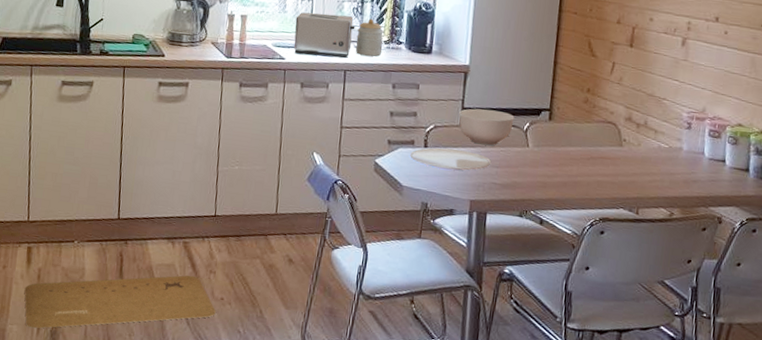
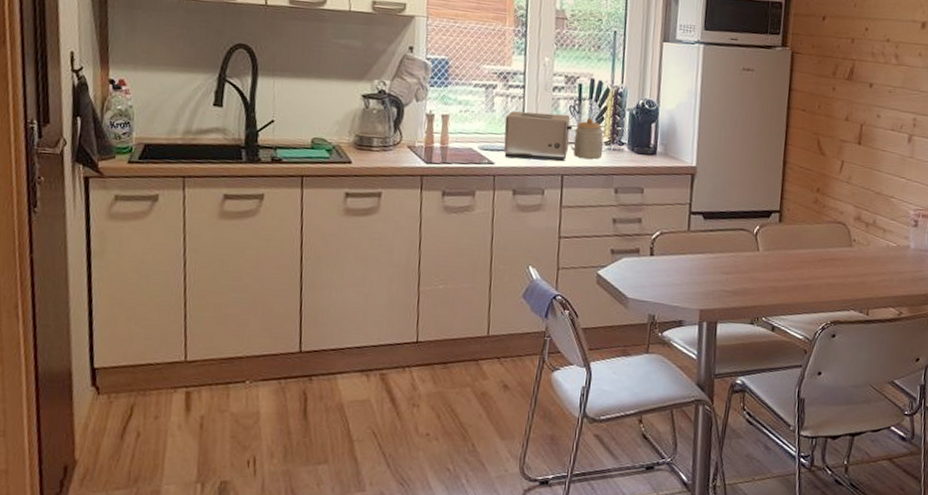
doormat: present [24,275,217,329] -> none [183,410,422,487]
plate: present [410,147,492,171] -> none [635,255,721,279]
bowl: present [459,108,515,146] -> none [686,212,744,251]

